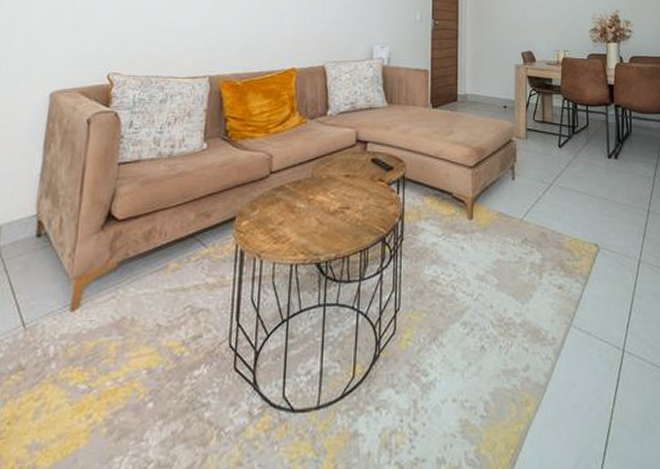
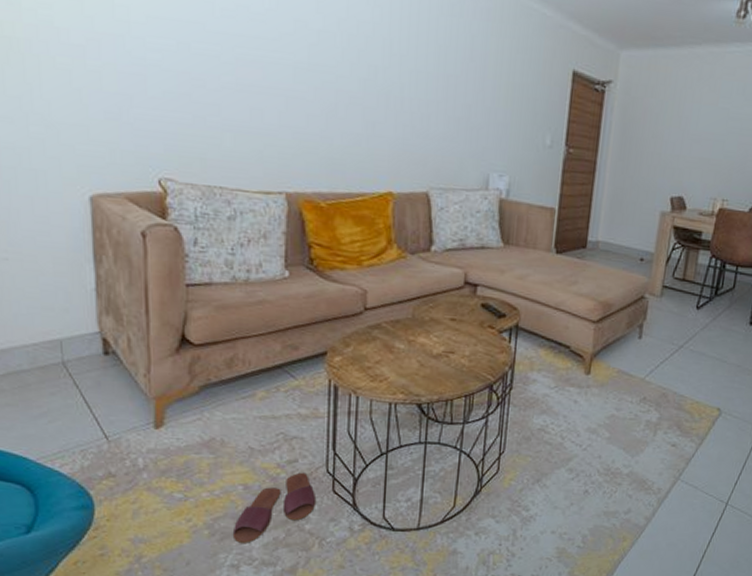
slippers: none [130,349,218,441] -> present [232,472,317,543]

